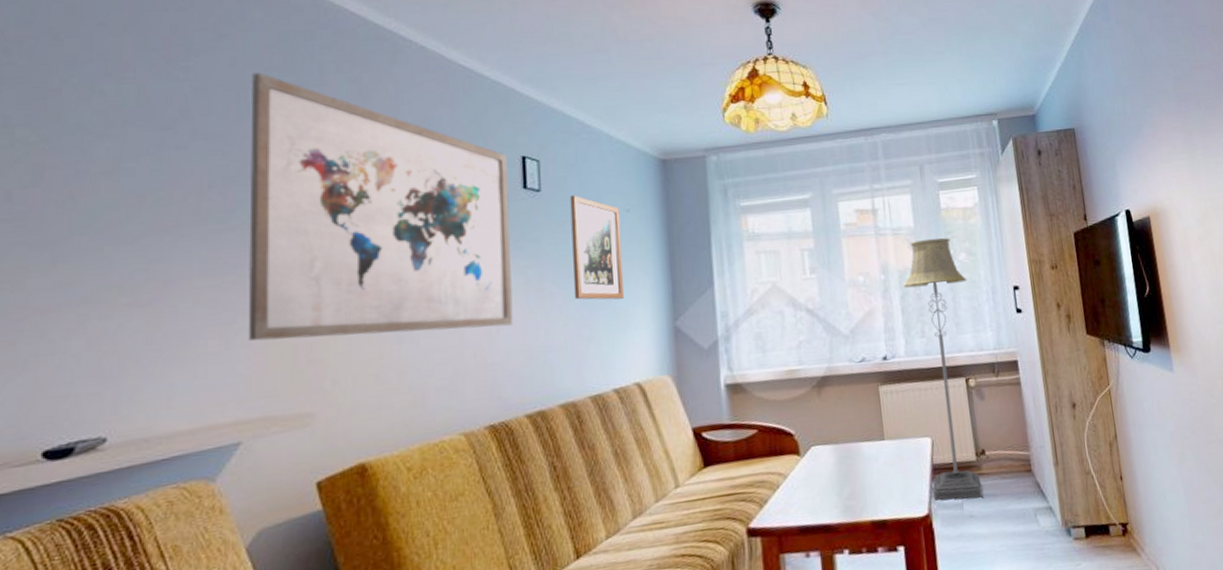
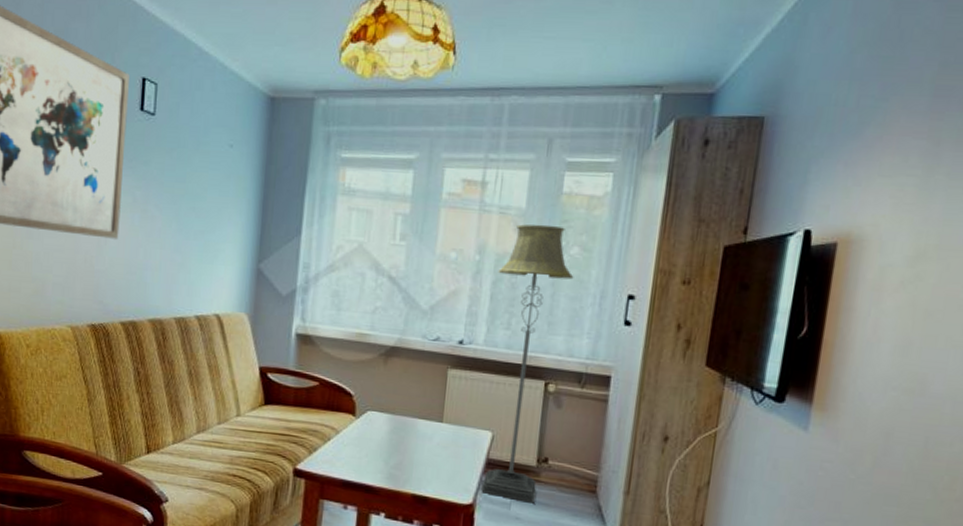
wall art: present [570,194,624,300] -> none [172,122,223,232]

